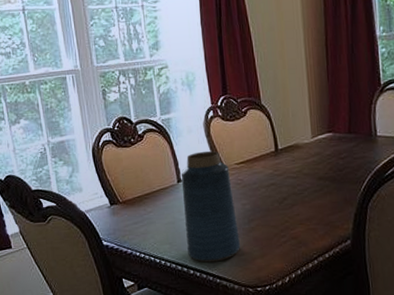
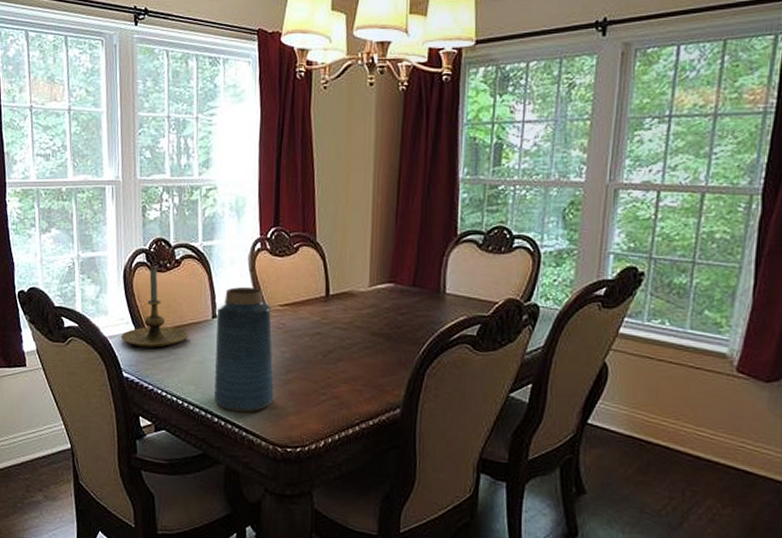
candle holder: none [96,143,158,217] -> present [120,266,188,348]

